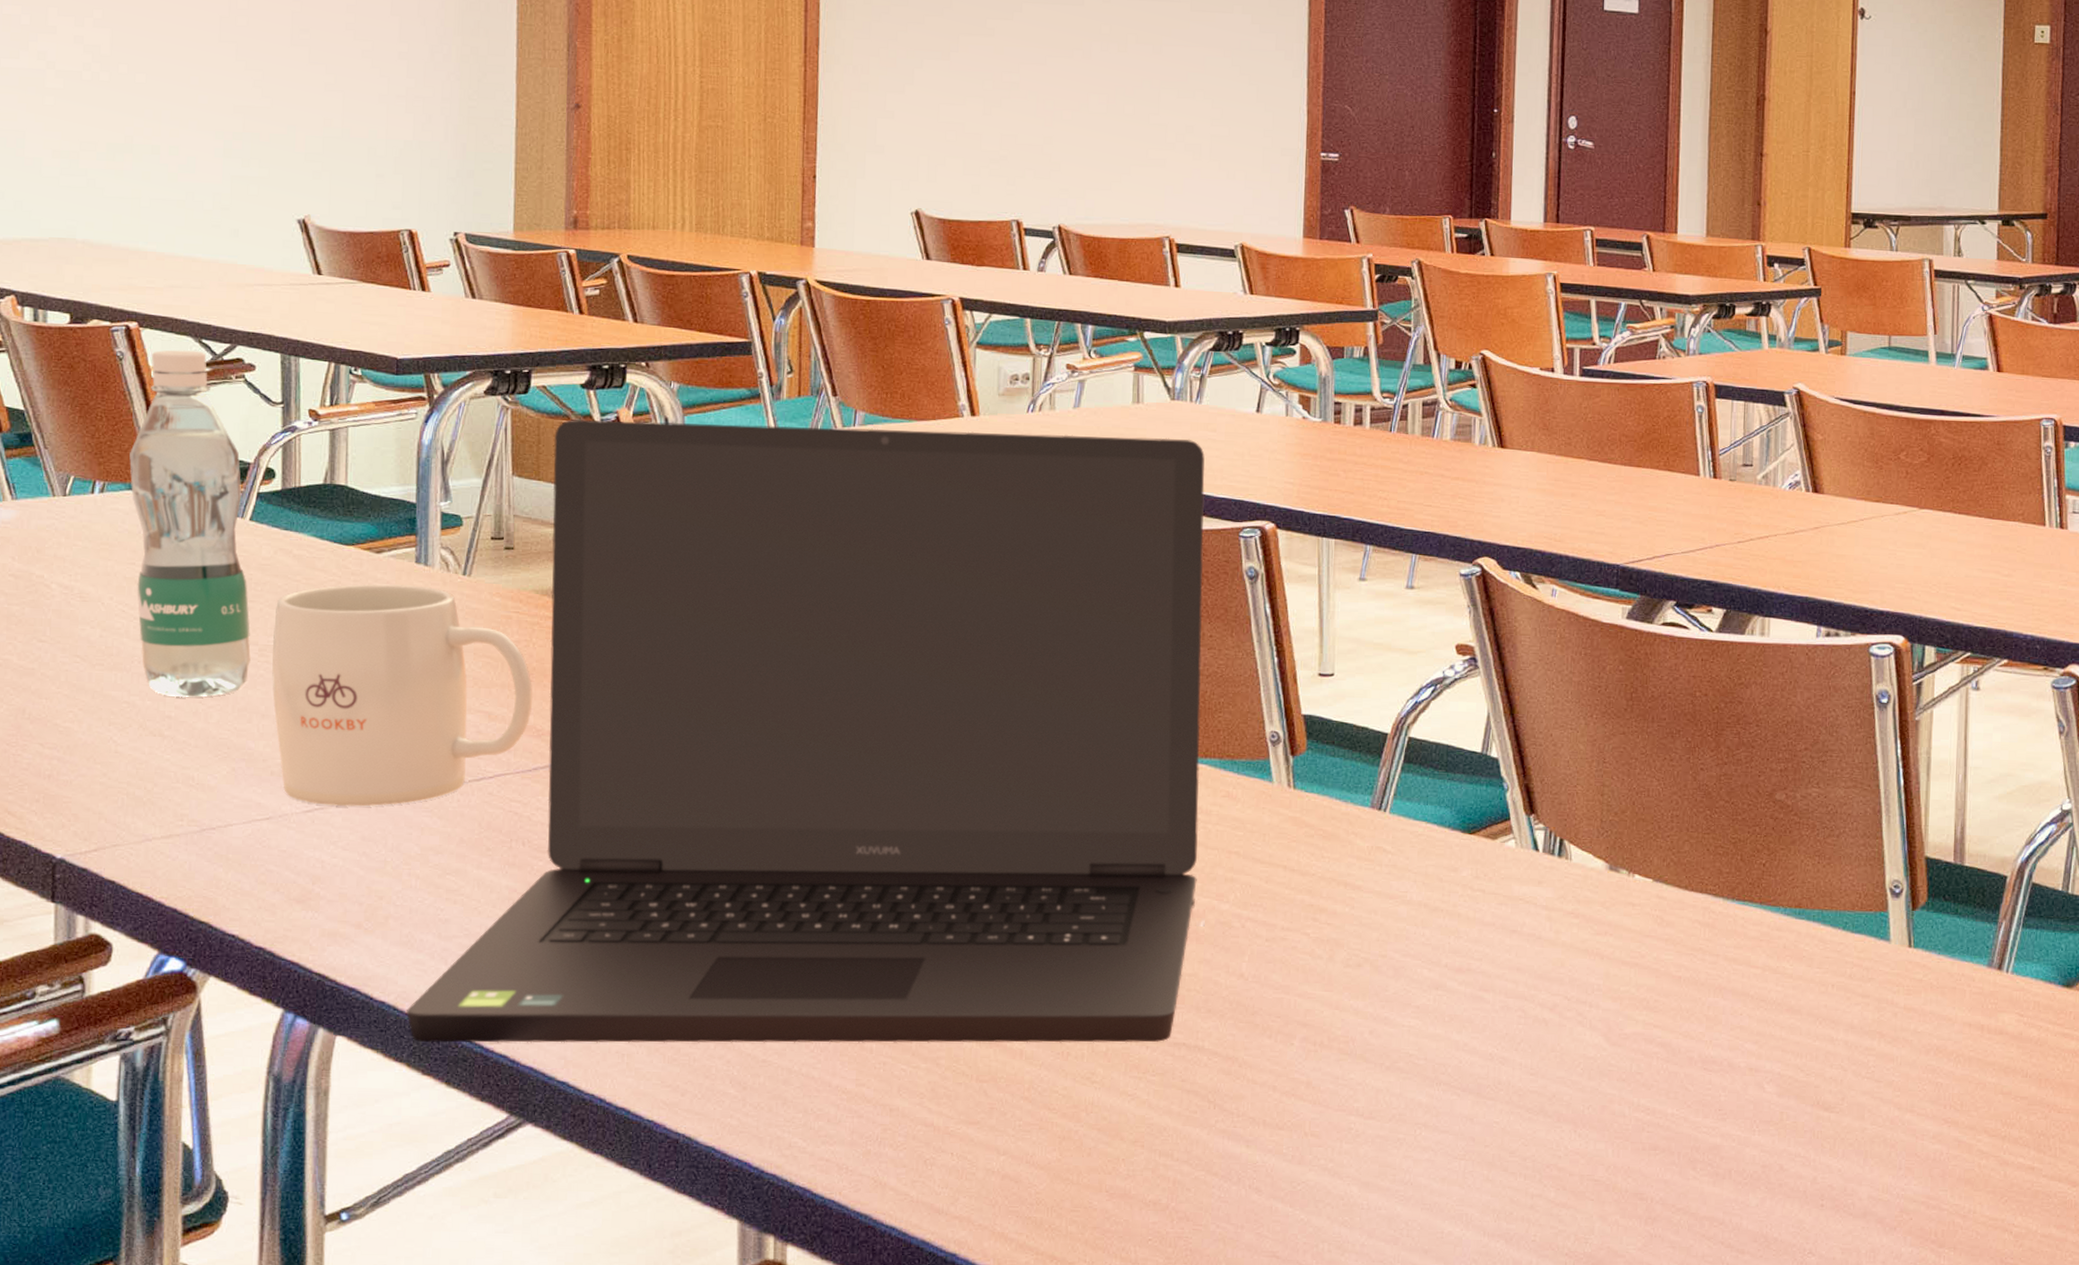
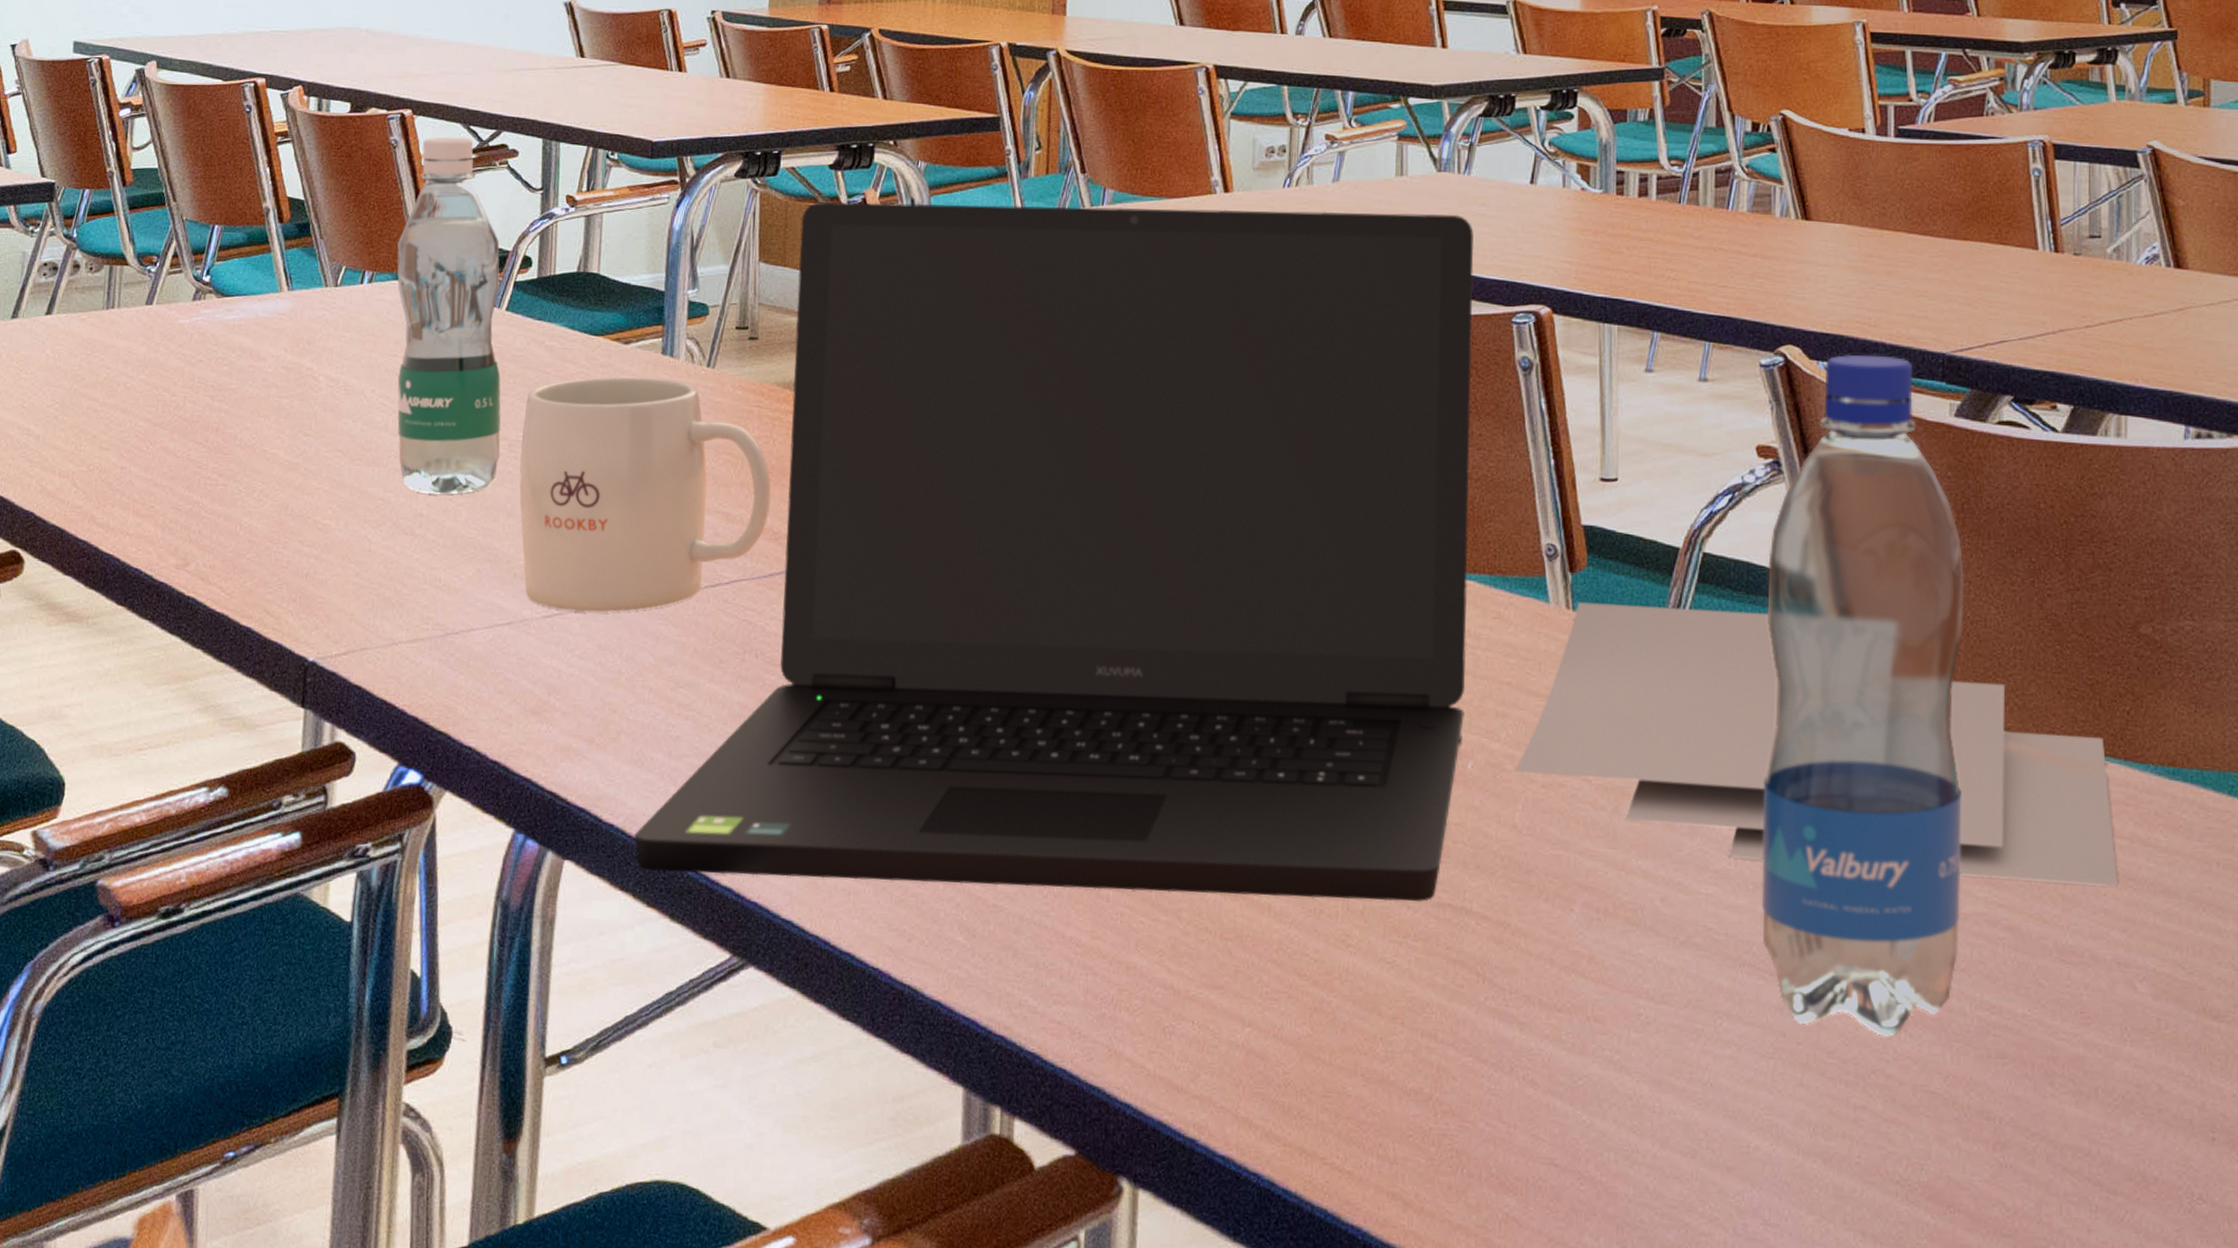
papers: none [1242,781,1753,1008] -> present [1515,602,2119,887]
bottle: none [1455,565,1633,1137] -> present [1761,354,1965,1037]

